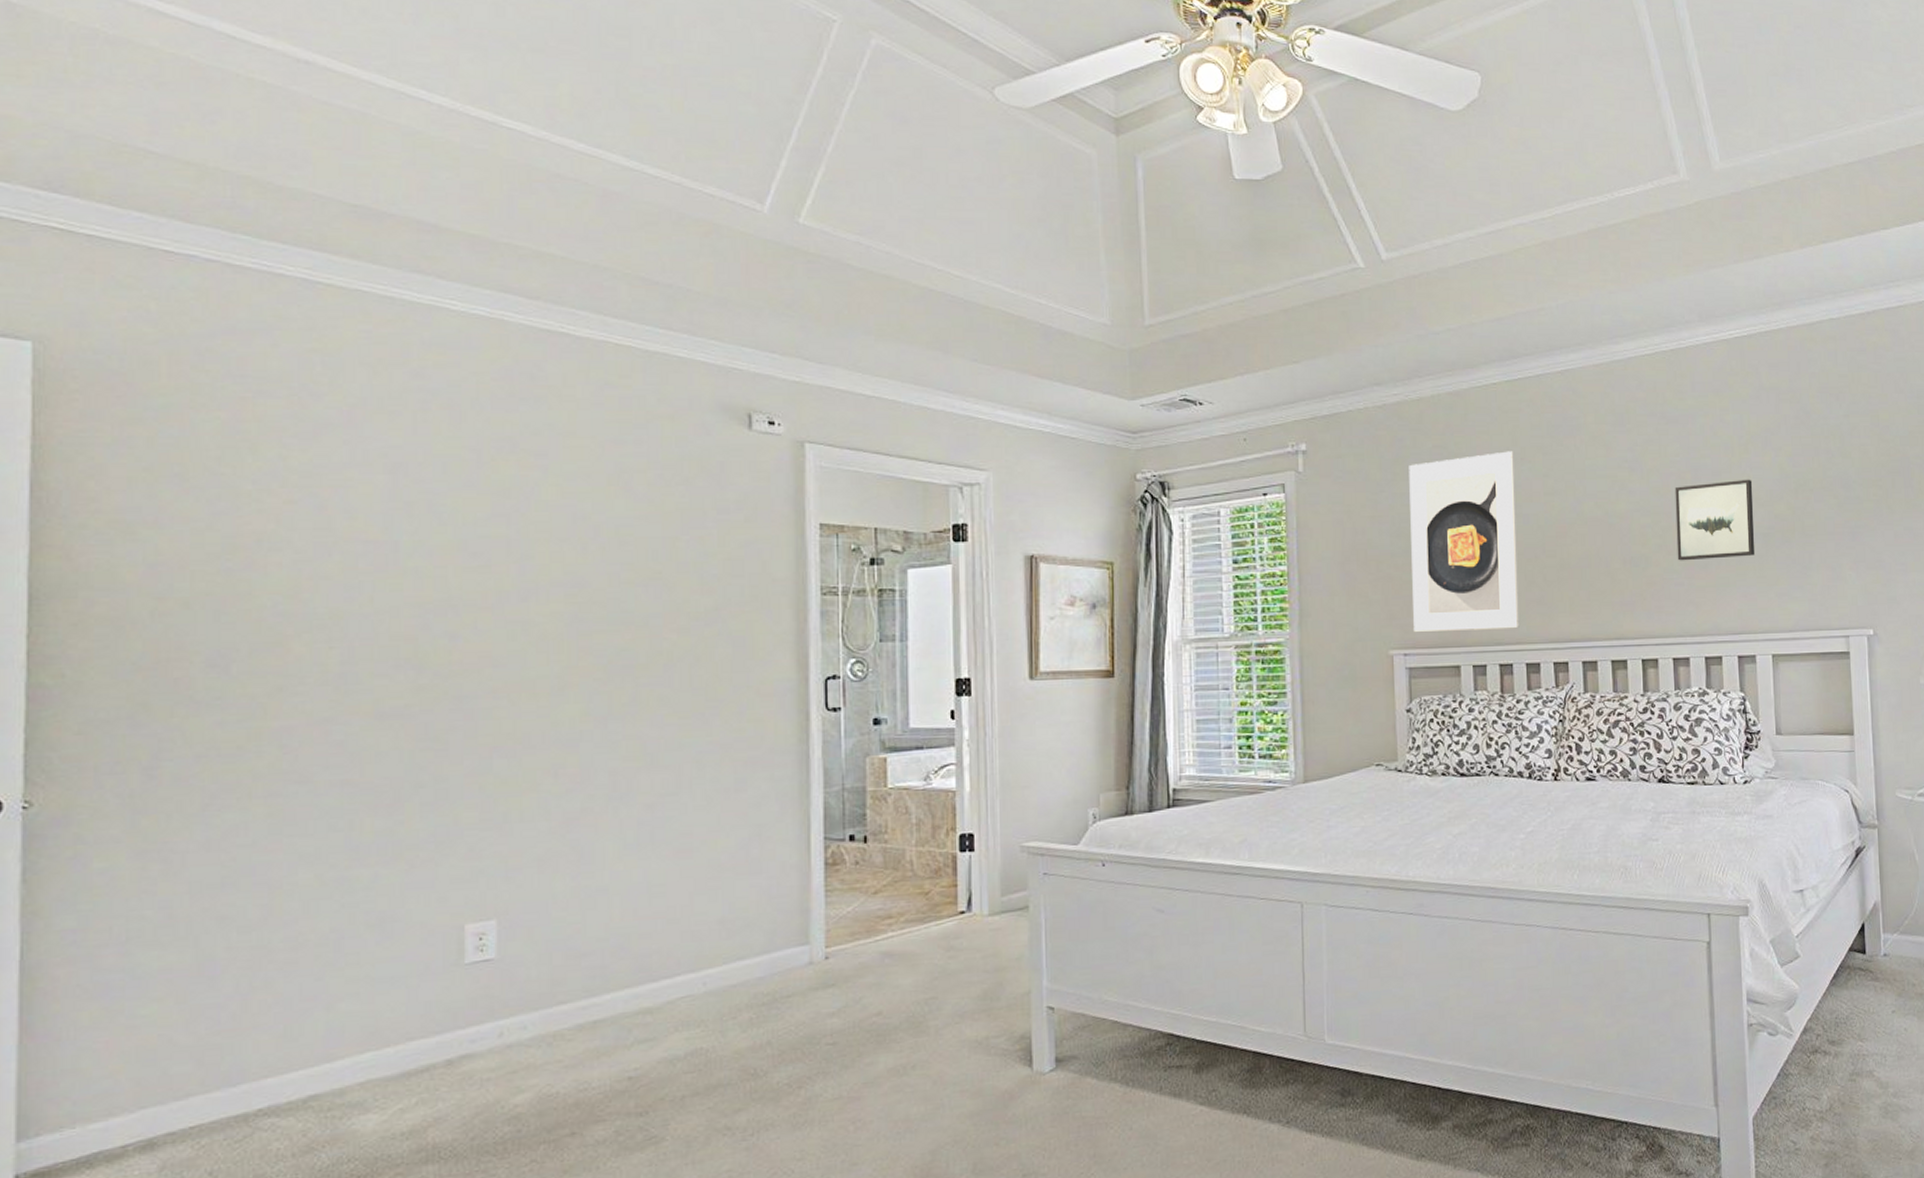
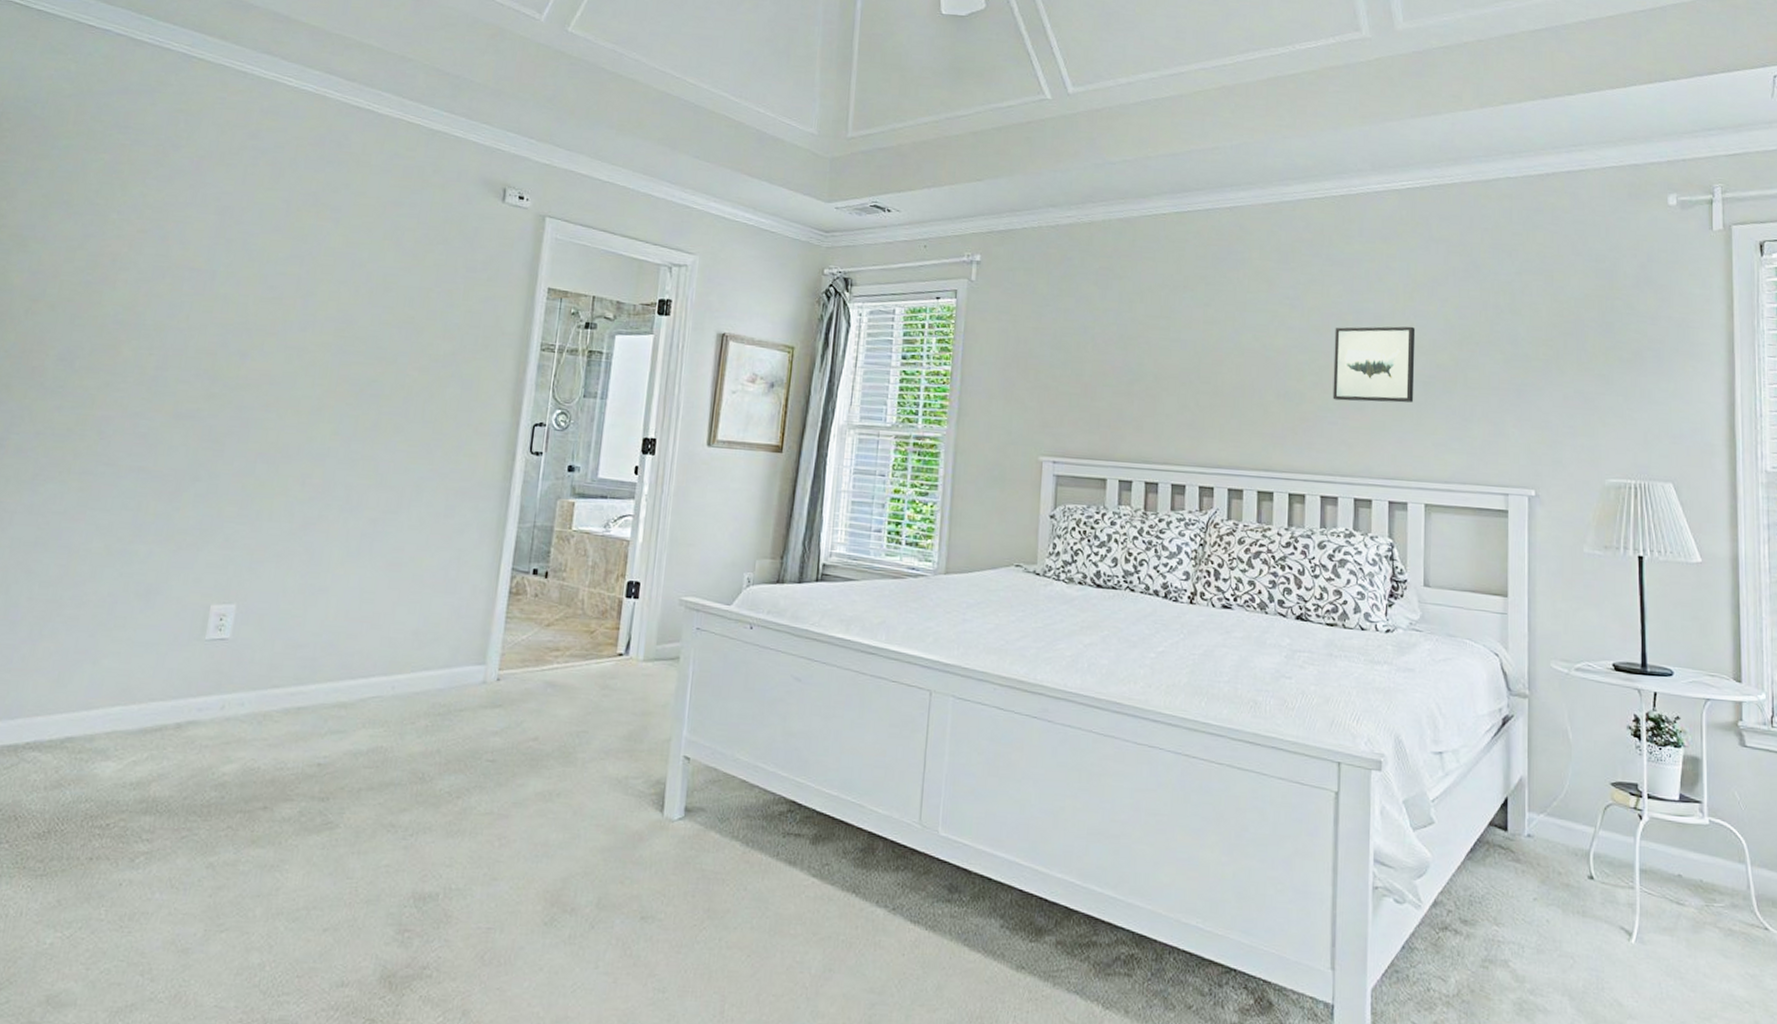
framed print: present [1409,451,1519,633] -> none [1065,278,1177,449]

